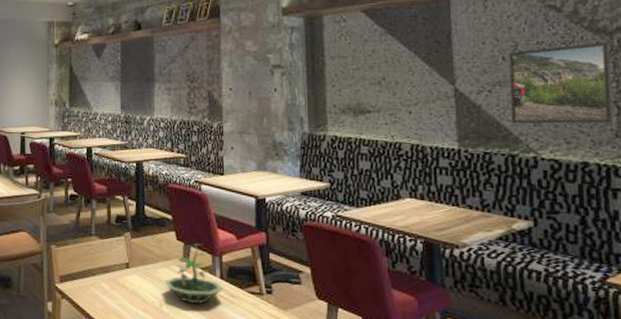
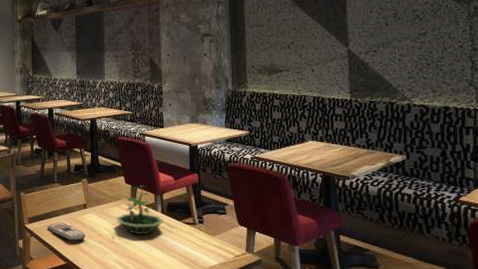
remote control: none [82,284,127,308] -> present [48,223,85,241]
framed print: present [508,42,613,124] -> none [390,9,468,78]

